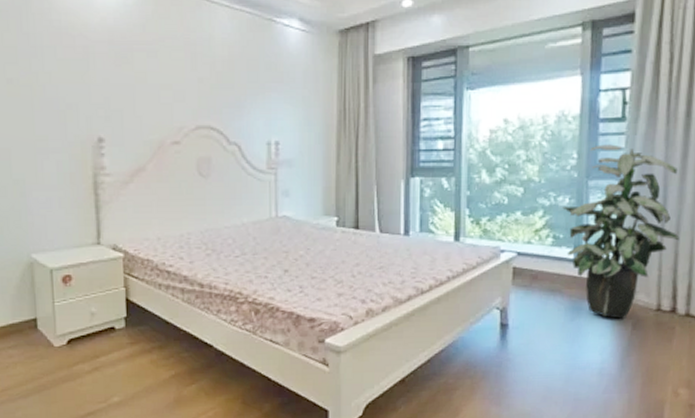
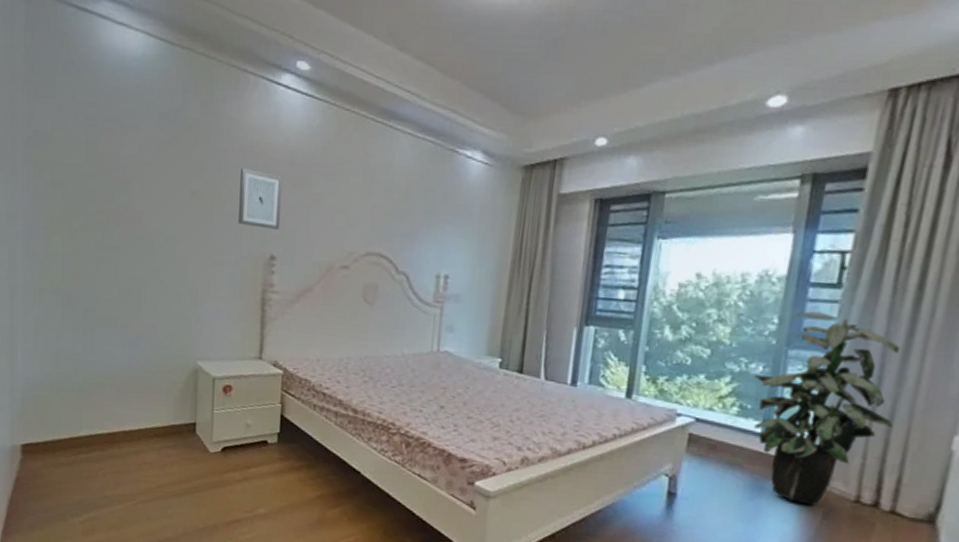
wall art: none [58,50,106,111] -> present [238,167,283,230]

